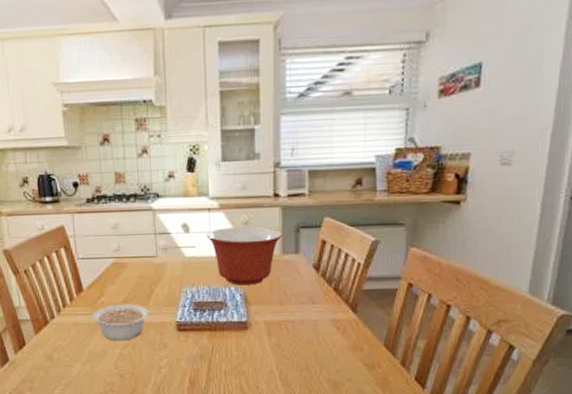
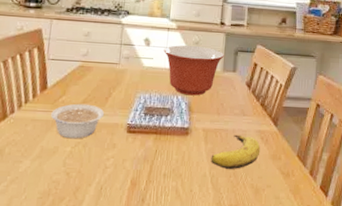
banana: none [277,325,337,365] -> present [211,134,261,170]

